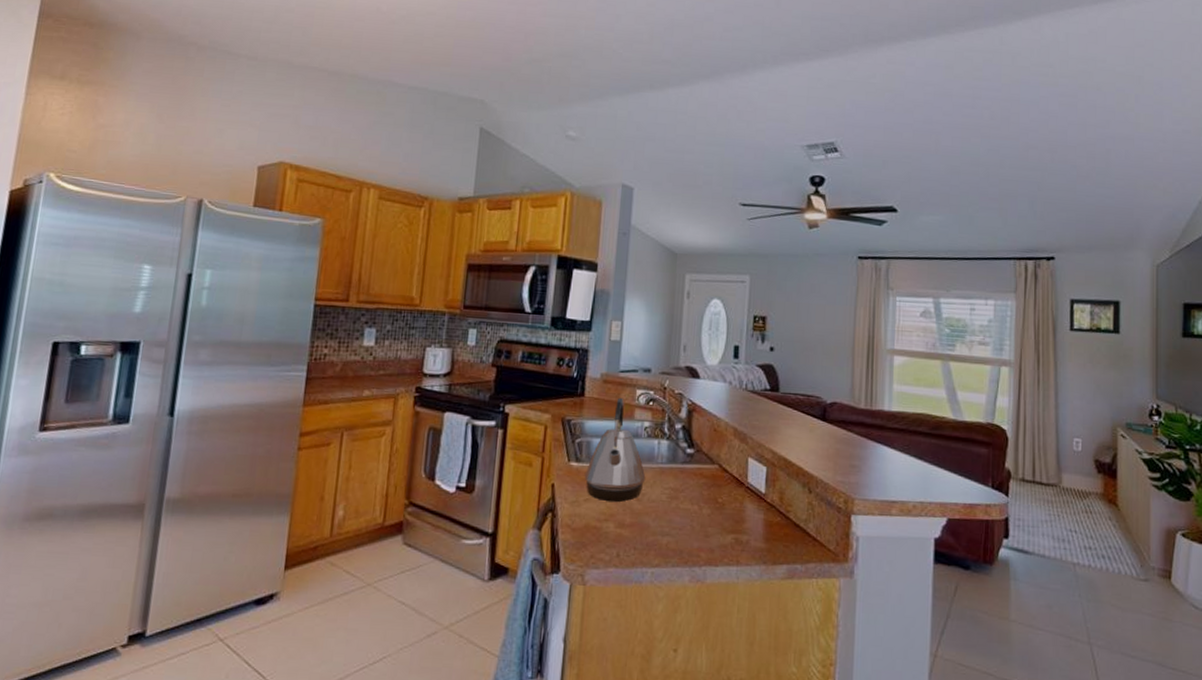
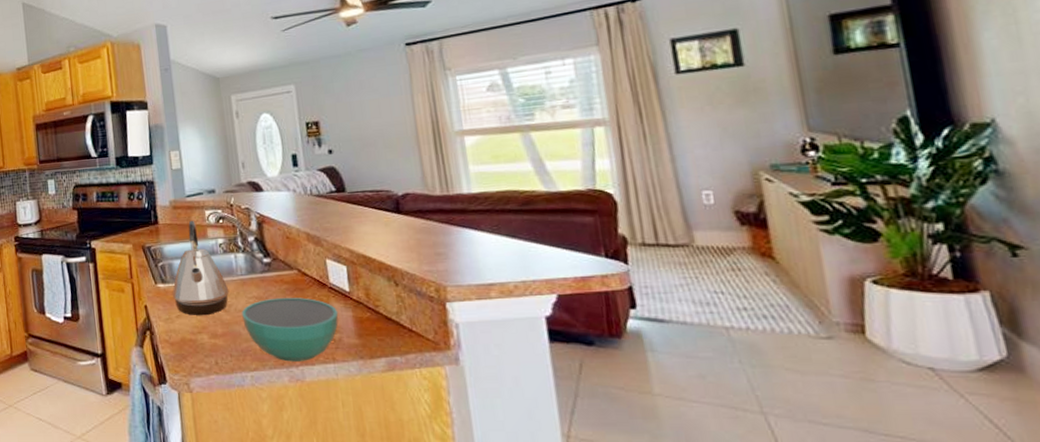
bowl: none [654,491,751,562] -> present [242,297,339,362]

